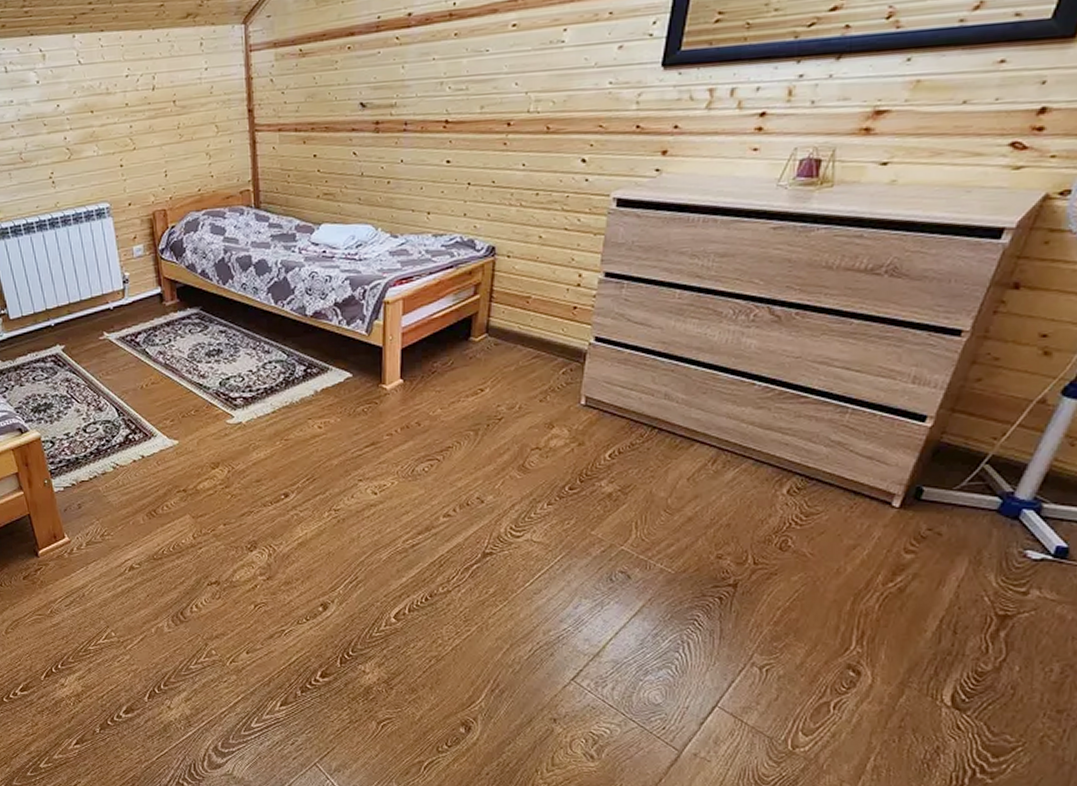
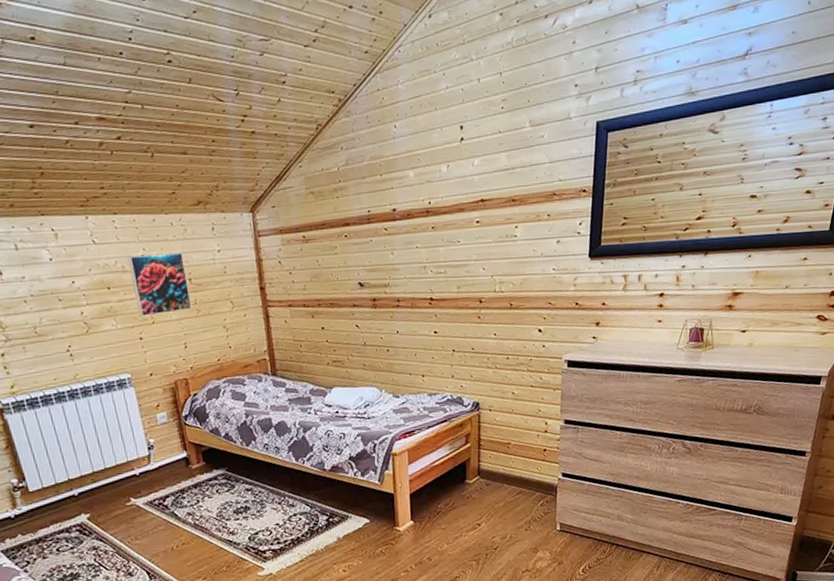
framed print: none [112,71,175,142] -> present [127,252,192,317]

